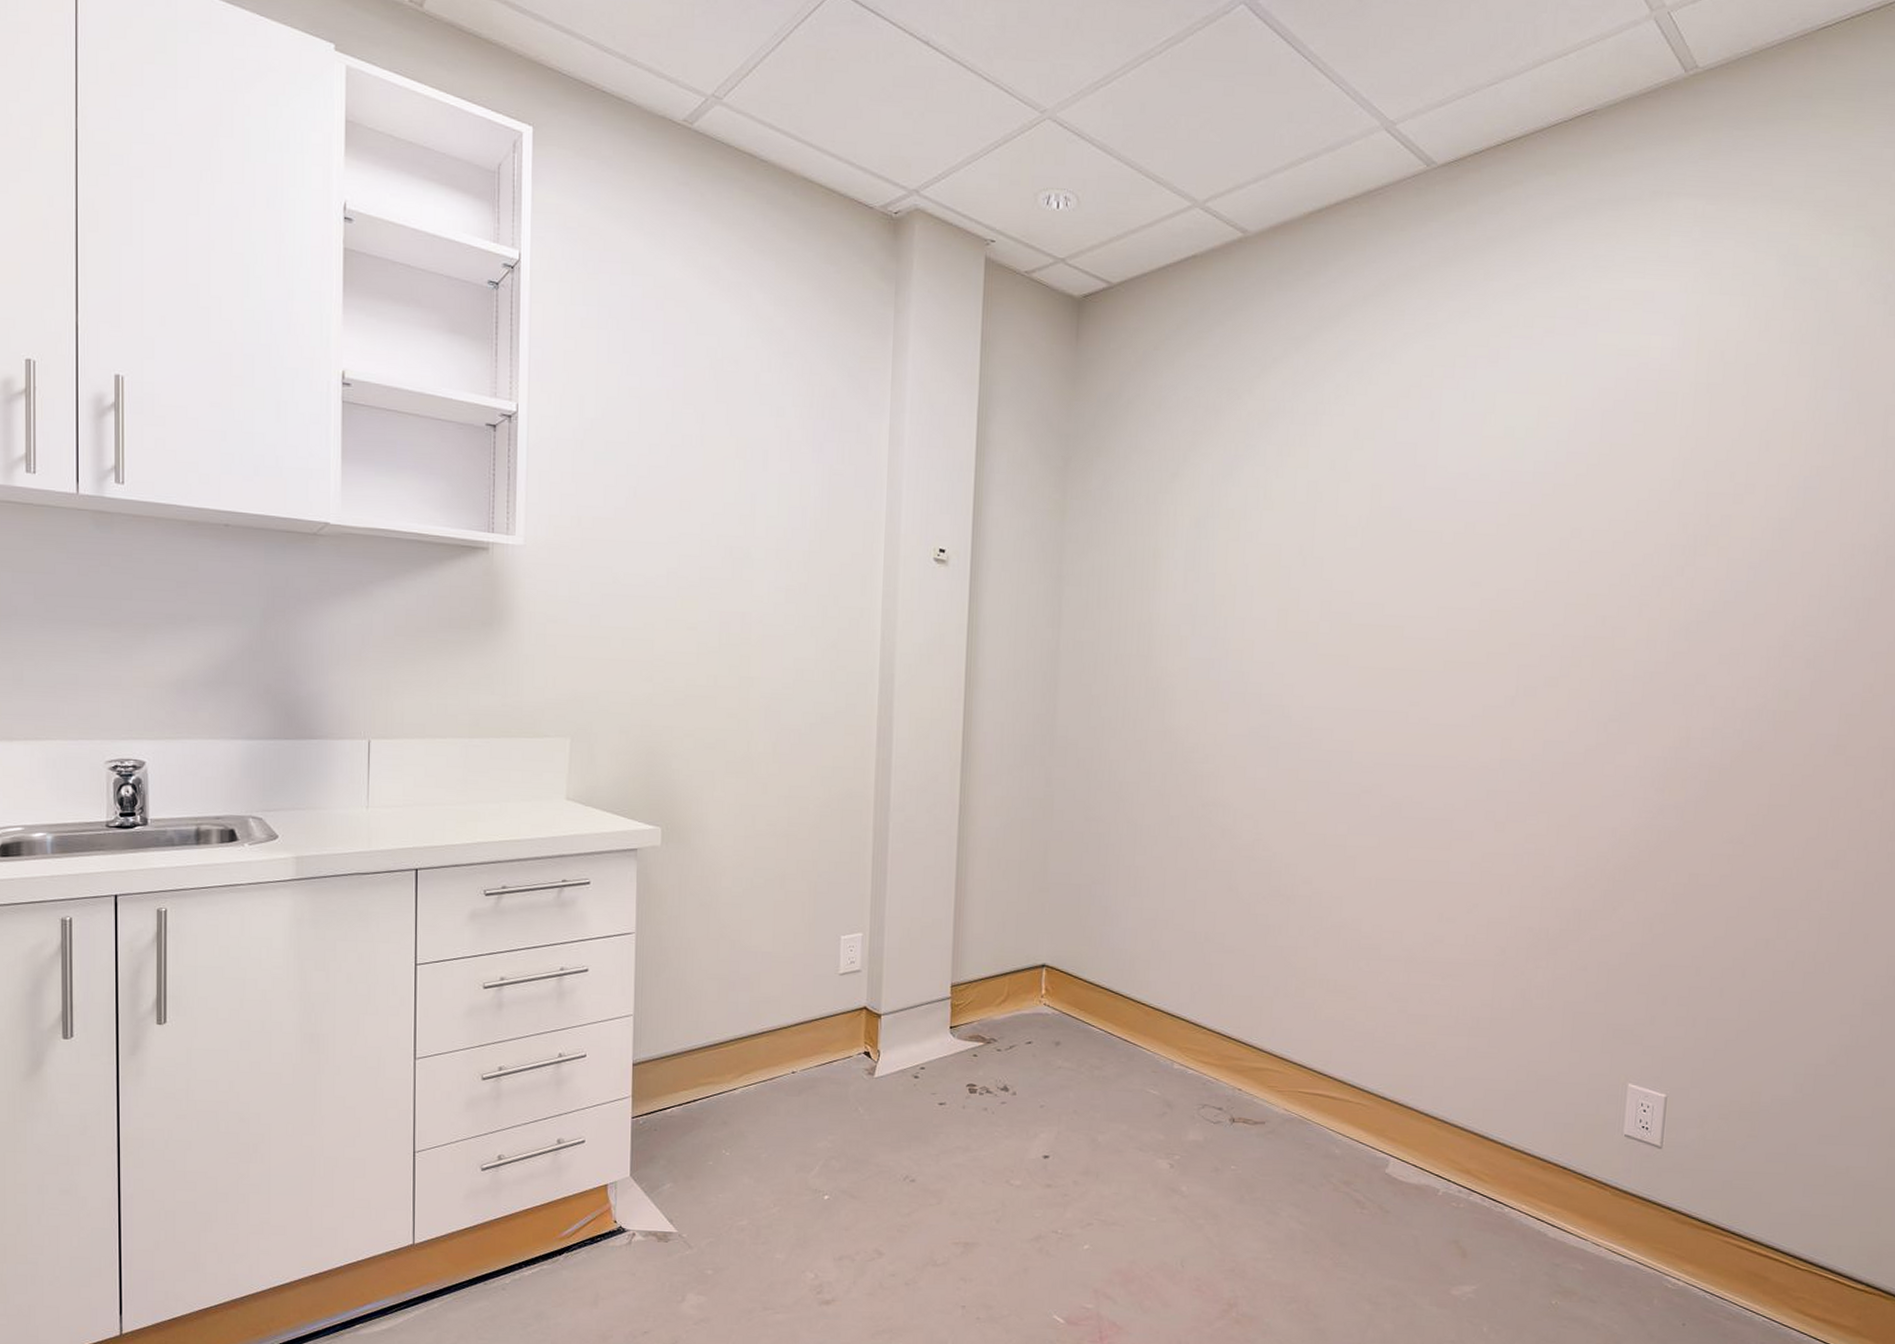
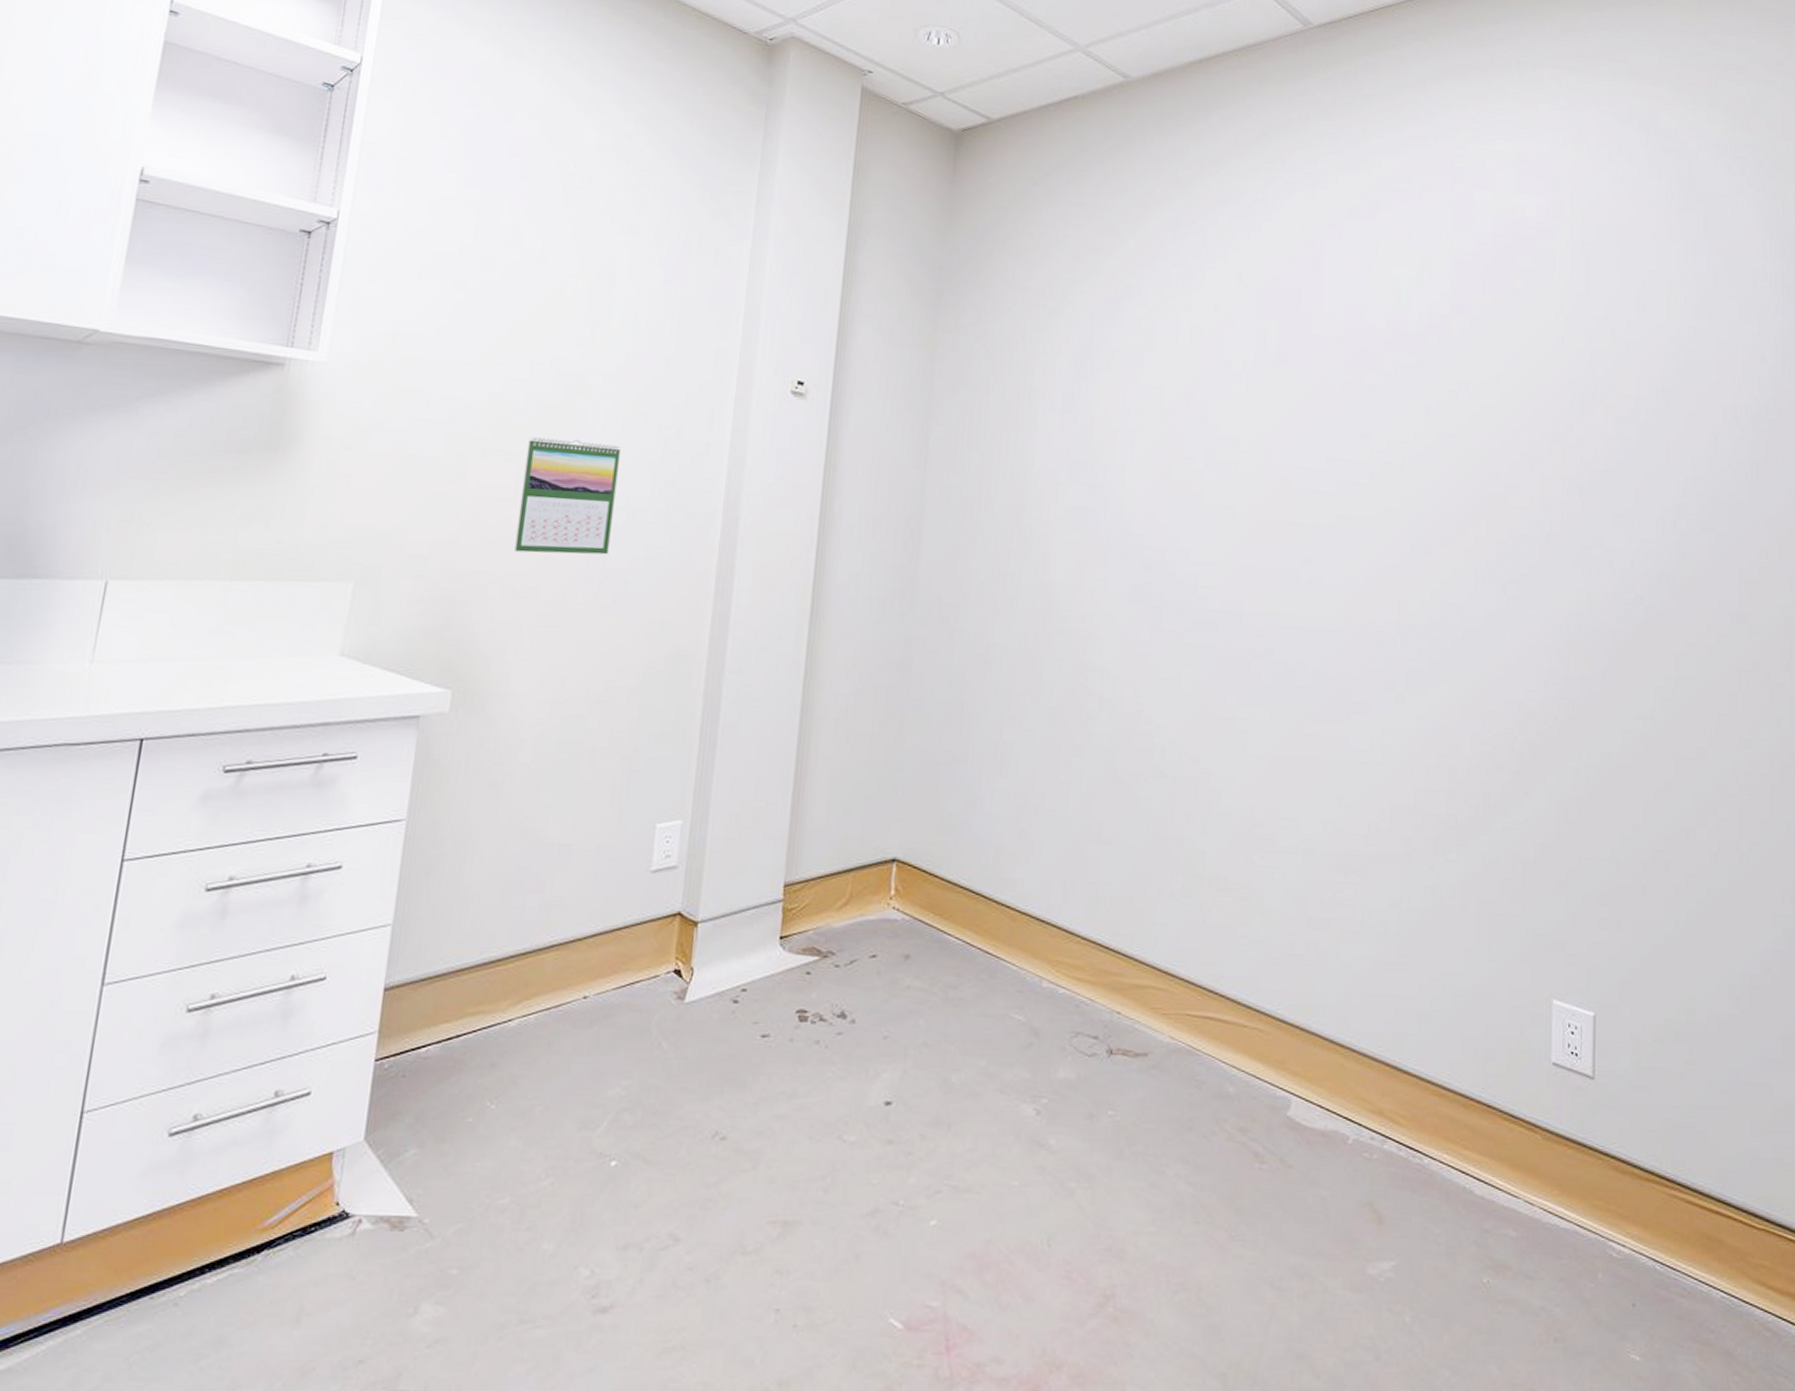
calendar: none [702,607,786,710] -> present [514,437,621,555]

